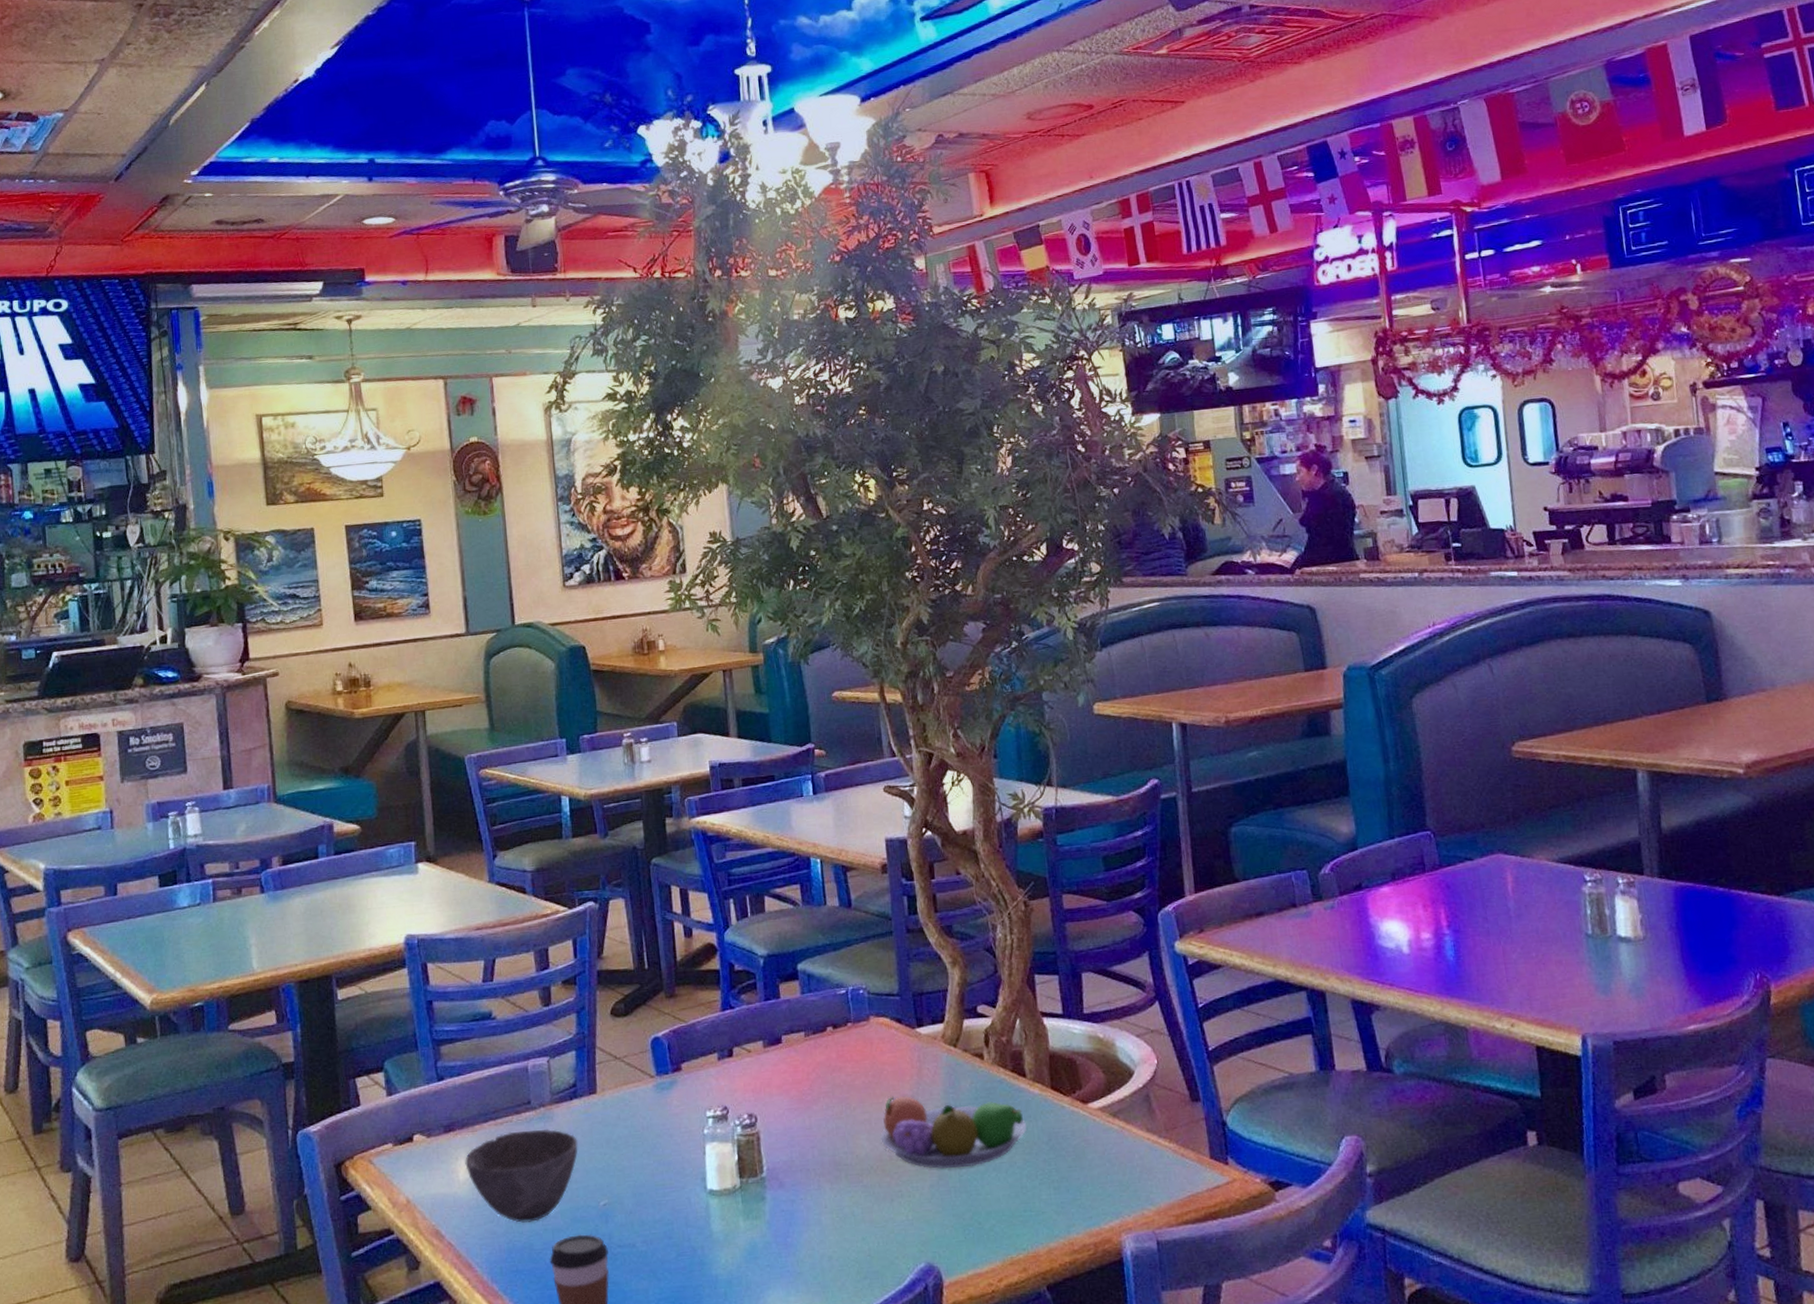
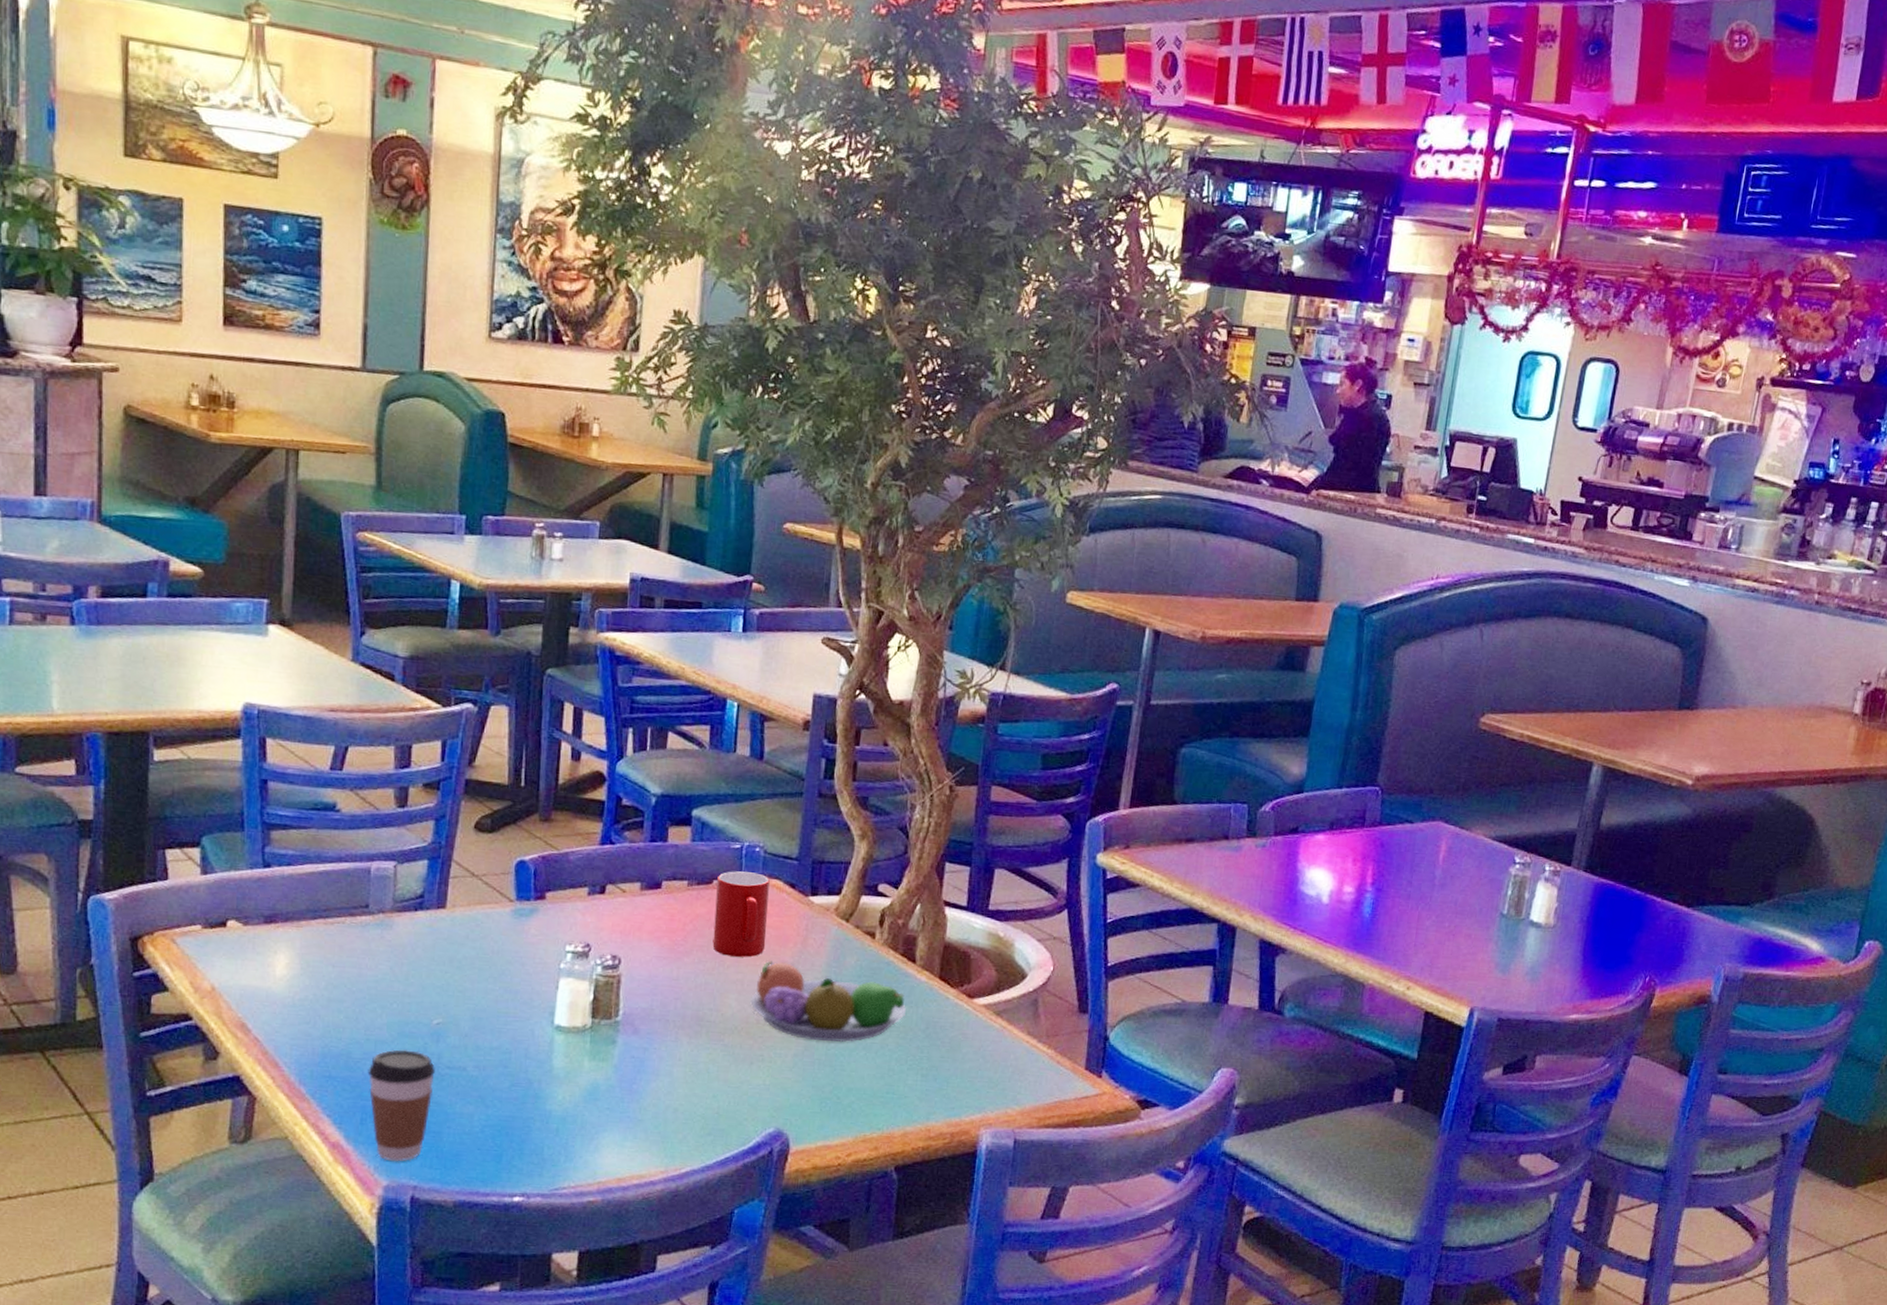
bowl: present [465,1129,578,1223] -> none [284,933,417,1030]
cup: none [830,1014,885,1098] -> present [712,871,770,958]

